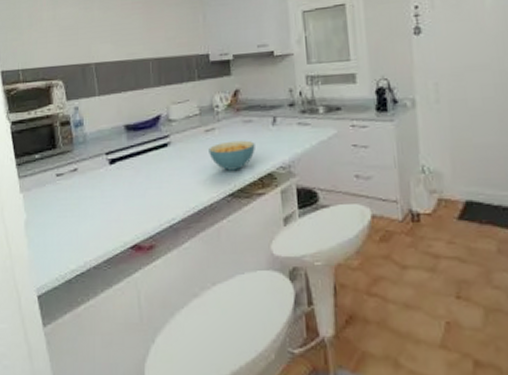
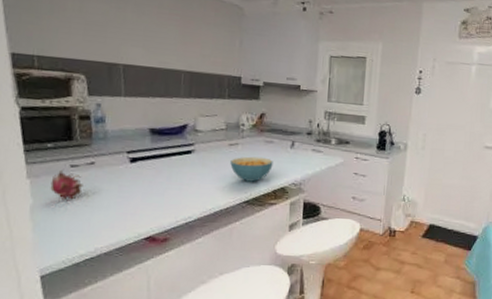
fruit: none [40,178,69,211] -> present [50,168,83,200]

